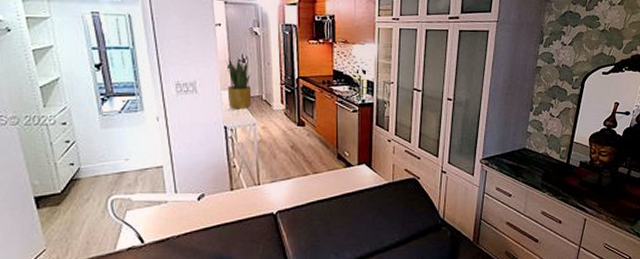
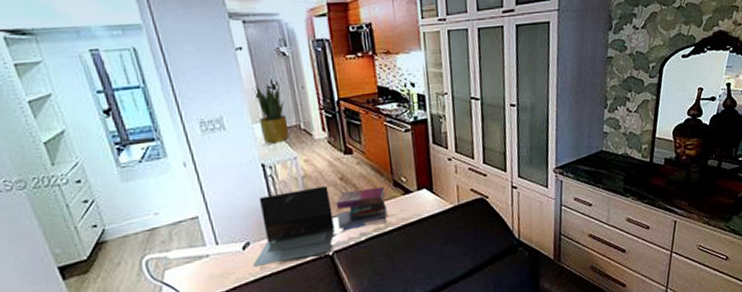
laptop: none [205,152,281,218] -> present [253,186,335,268]
books: none [284,158,330,194] -> present [336,186,388,231]

